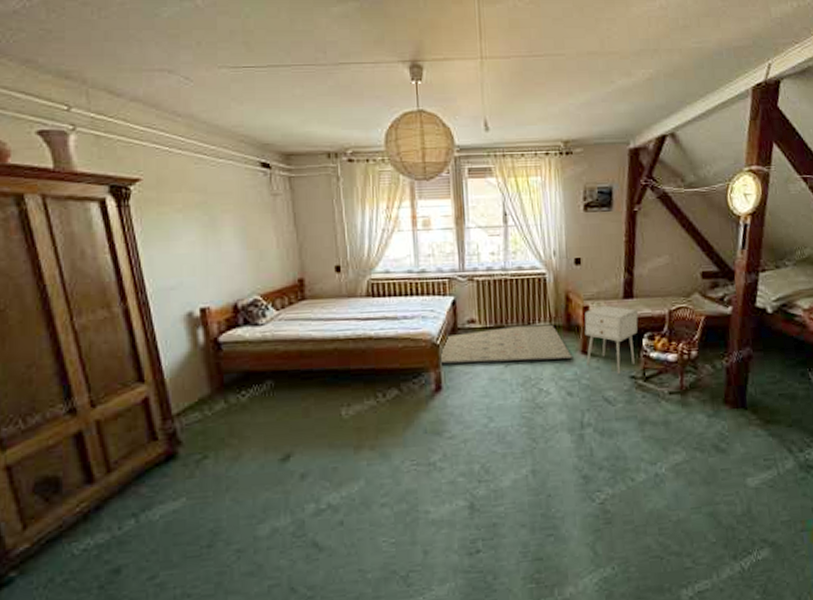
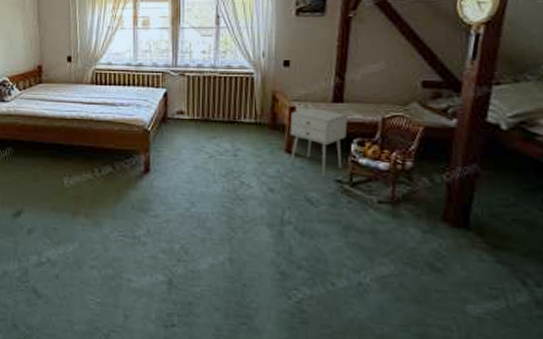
rug: present [439,324,573,364] -> none [149,120,277,157]

